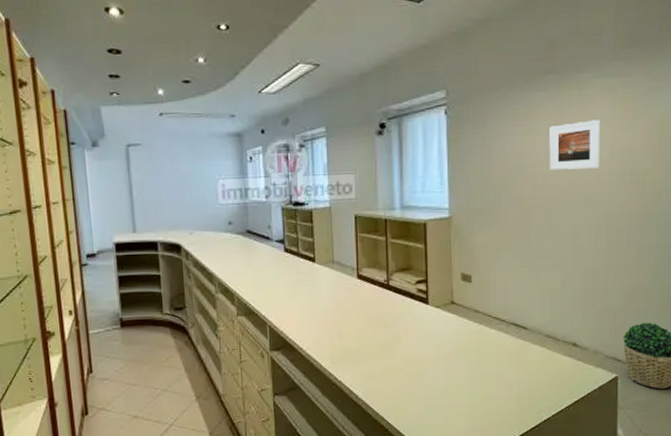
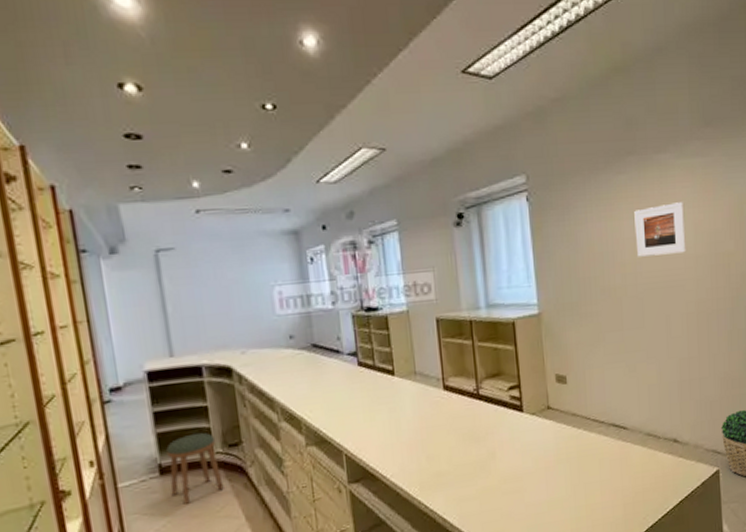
stool: none [127,296,169,354] -> present [166,432,224,506]

